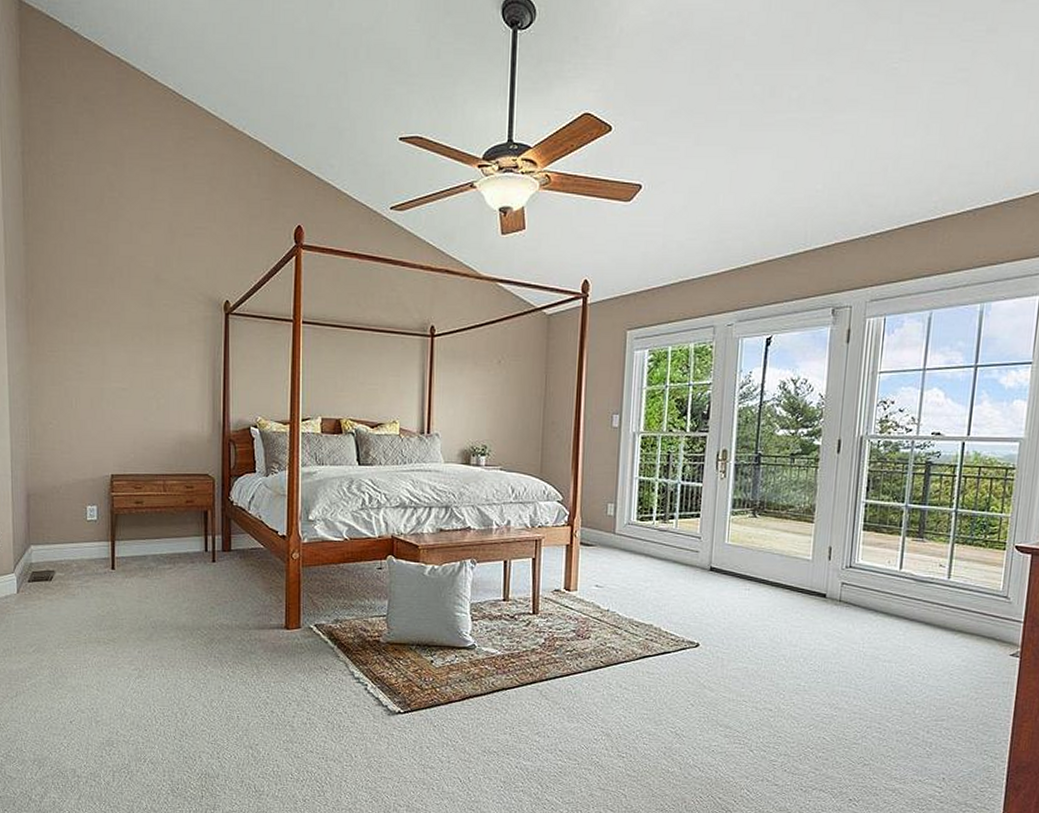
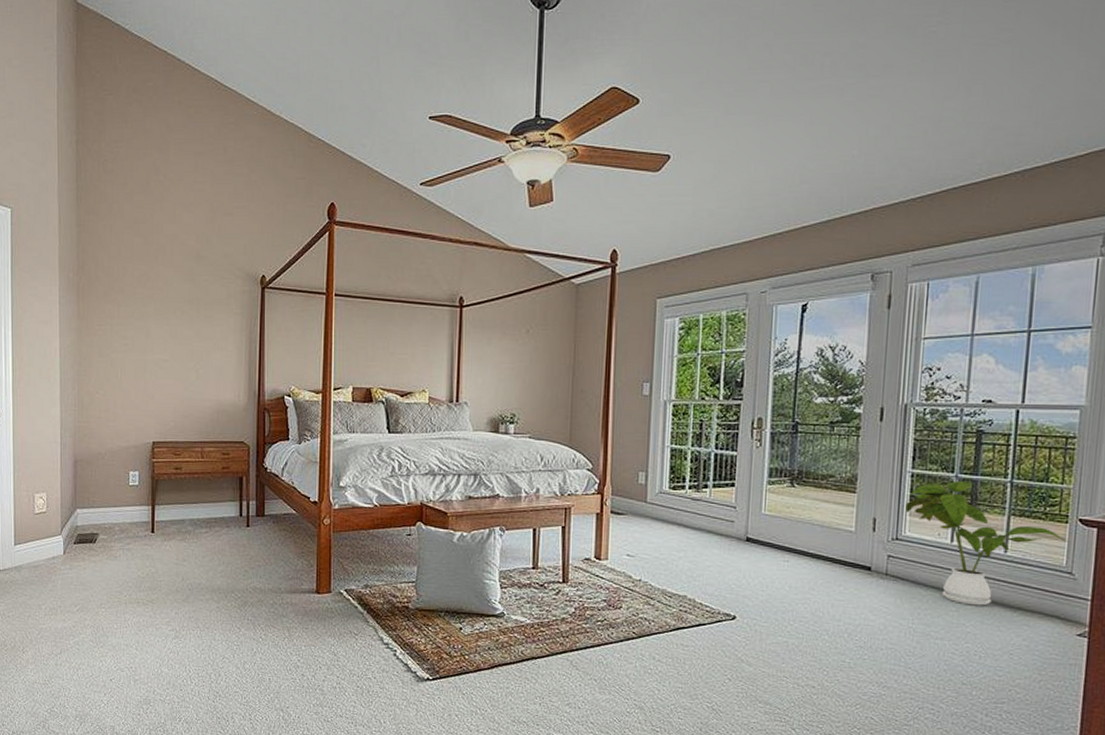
house plant: none [859,510,1005,630] -> present [905,480,1068,606]

